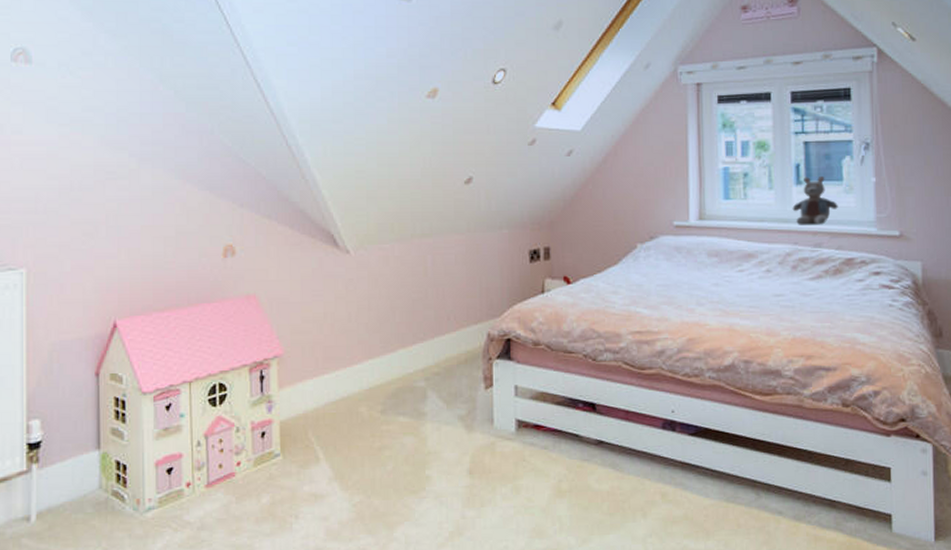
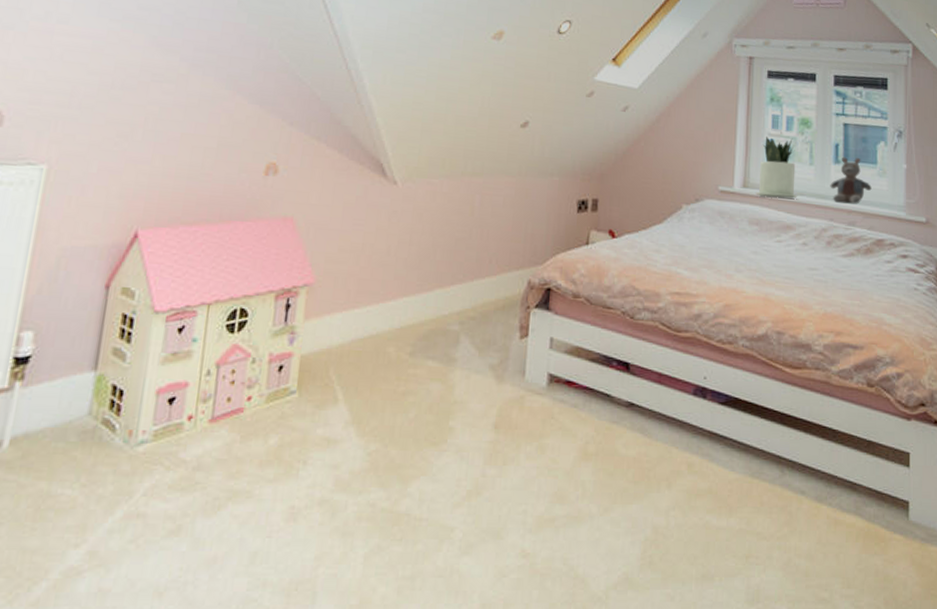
planter: none [713,164,759,227] -> present [756,136,798,200]

